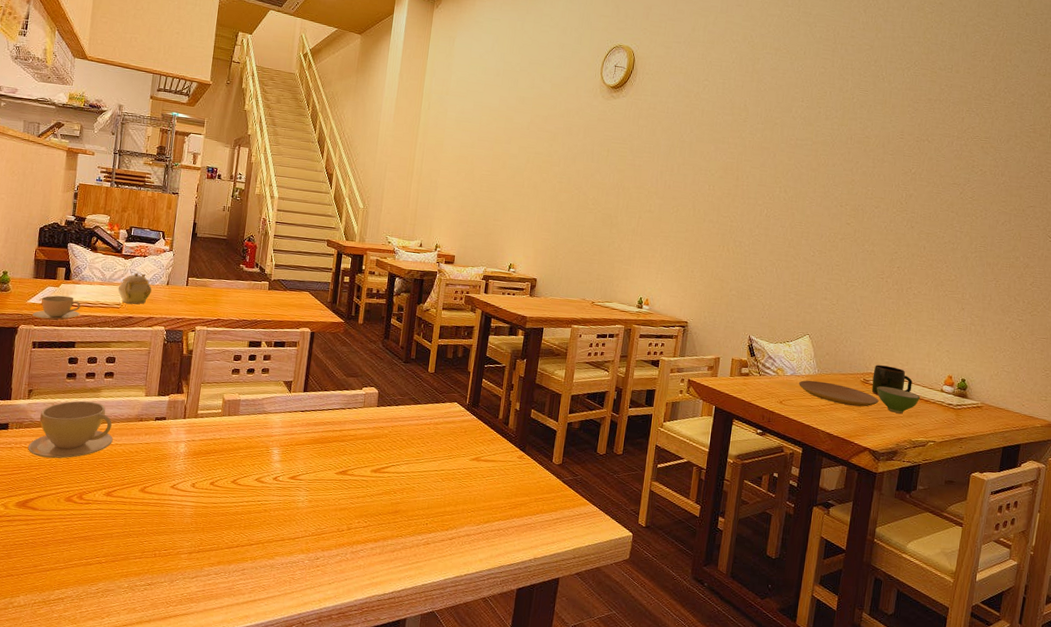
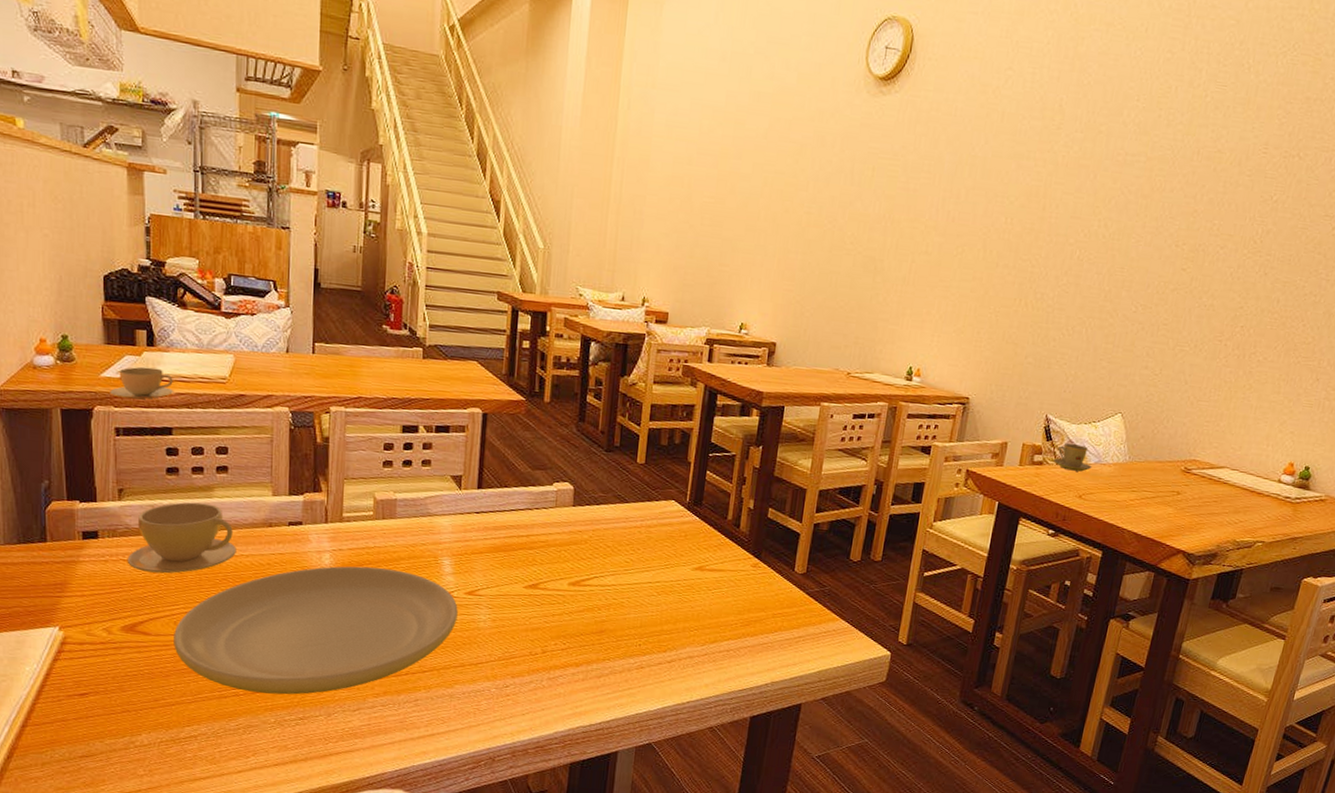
plate: none [55,454,283,563] -> present [174,566,458,695]
teapot: present [117,272,152,305] -> none [221,336,266,379]
teacup: none [757,358,789,382] -> present [1053,443,1092,472]
plate: present [799,380,879,407] -> none [1104,469,1201,501]
mug: present [871,365,913,396] -> none [1193,450,1245,488]
bowl: present [876,386,921,414] -> none [1199,475,1252,509]

